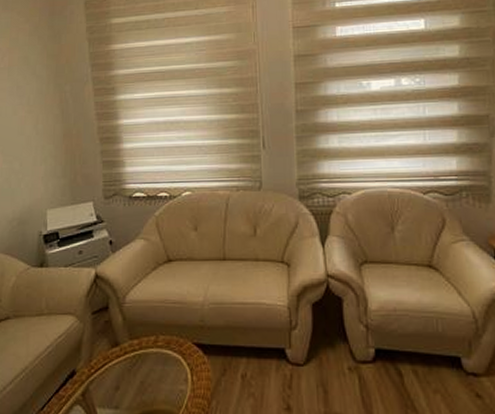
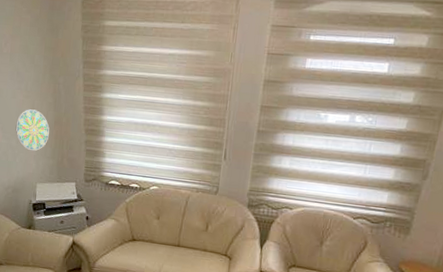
decorative plate: none [18,125,58,172] -> present [15,109,49,151]

